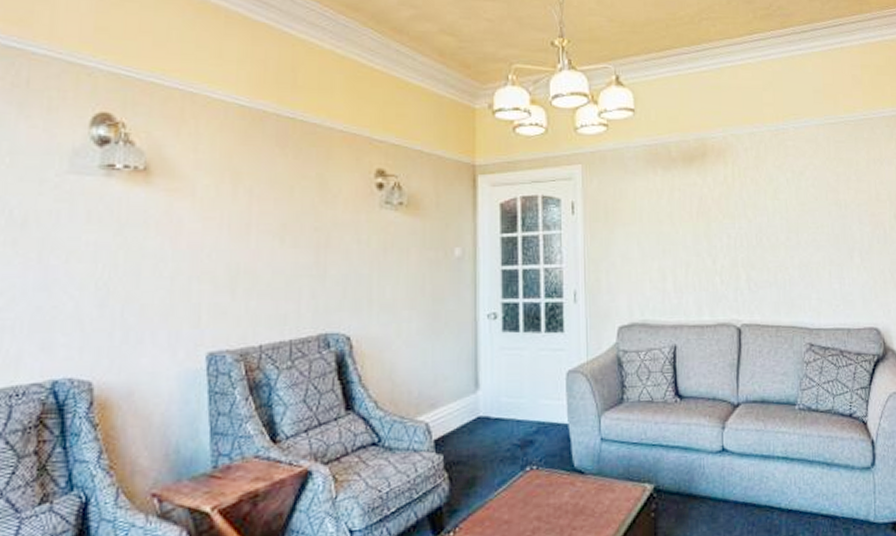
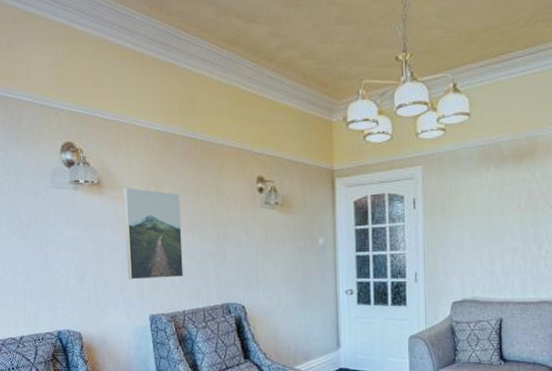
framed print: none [179,176,267,303] -> present [123,187,183,280]

